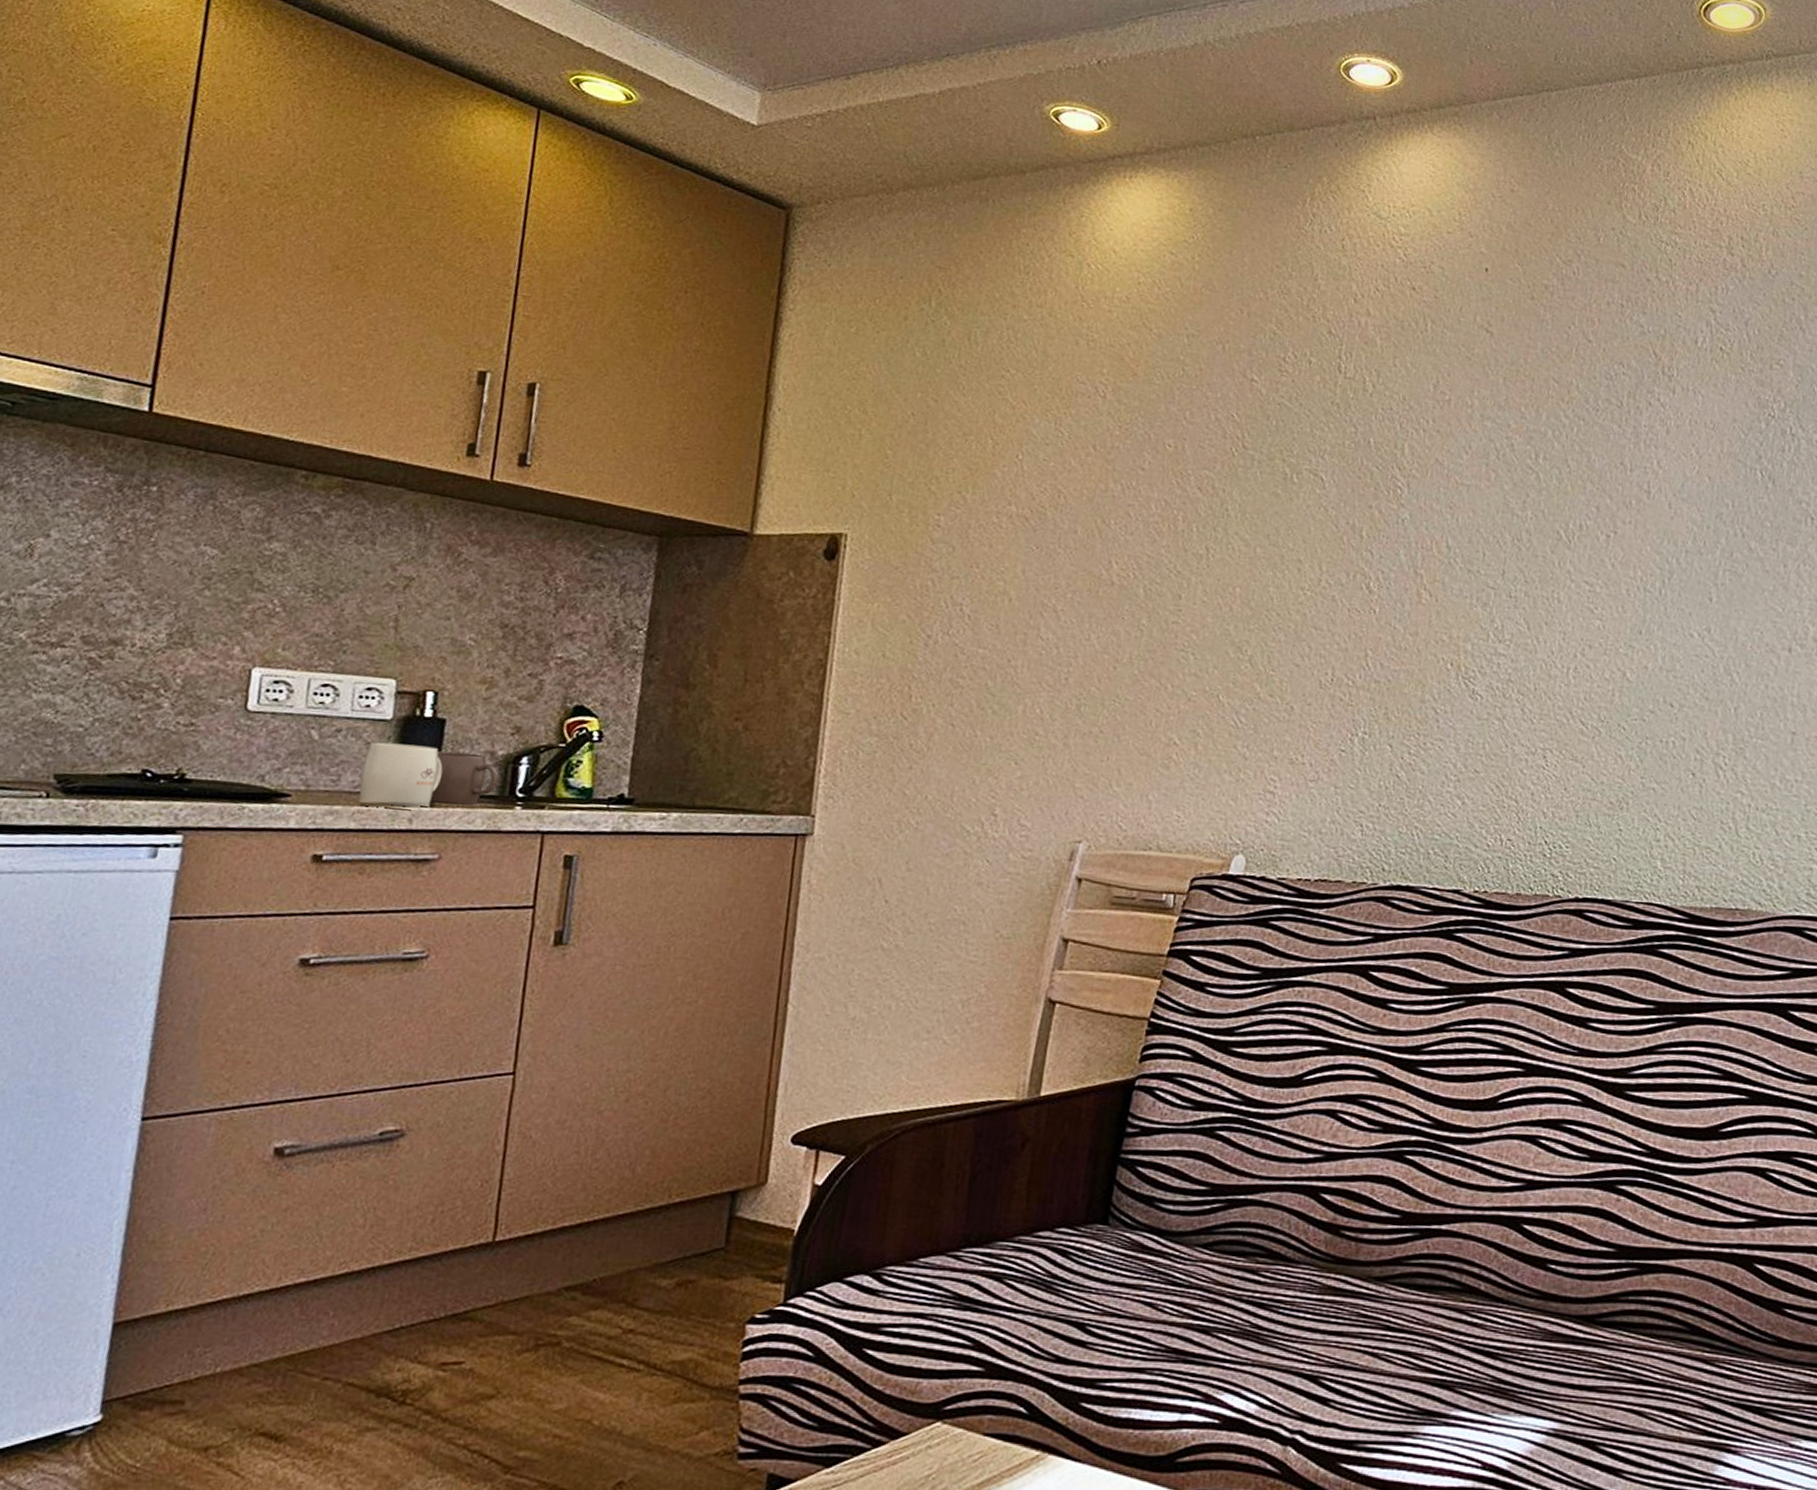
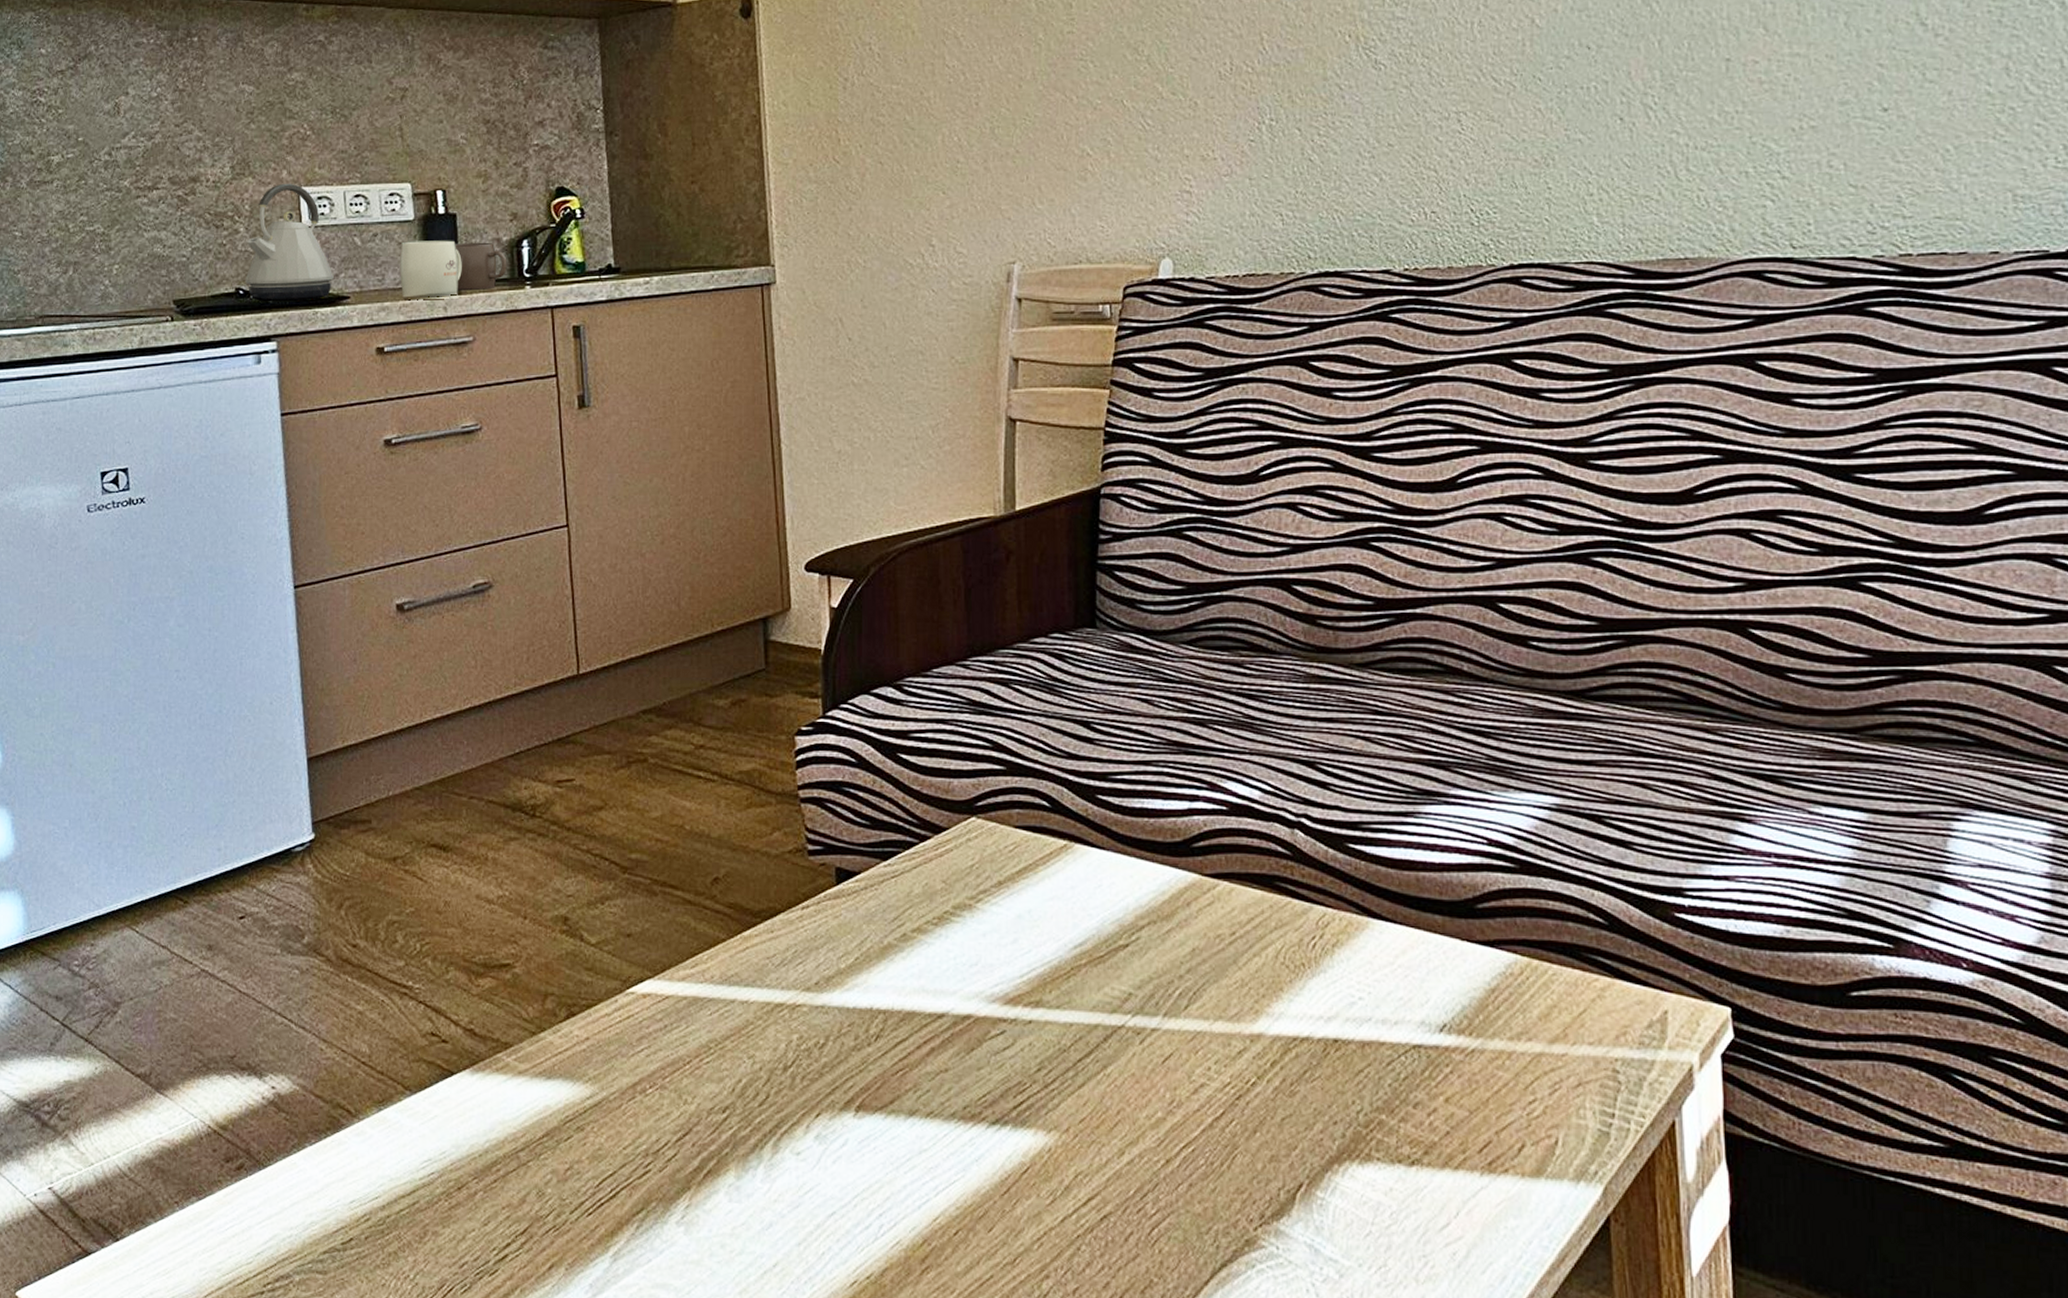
kettle: none [157,660,276,794] -> present [245,183,334,302]

